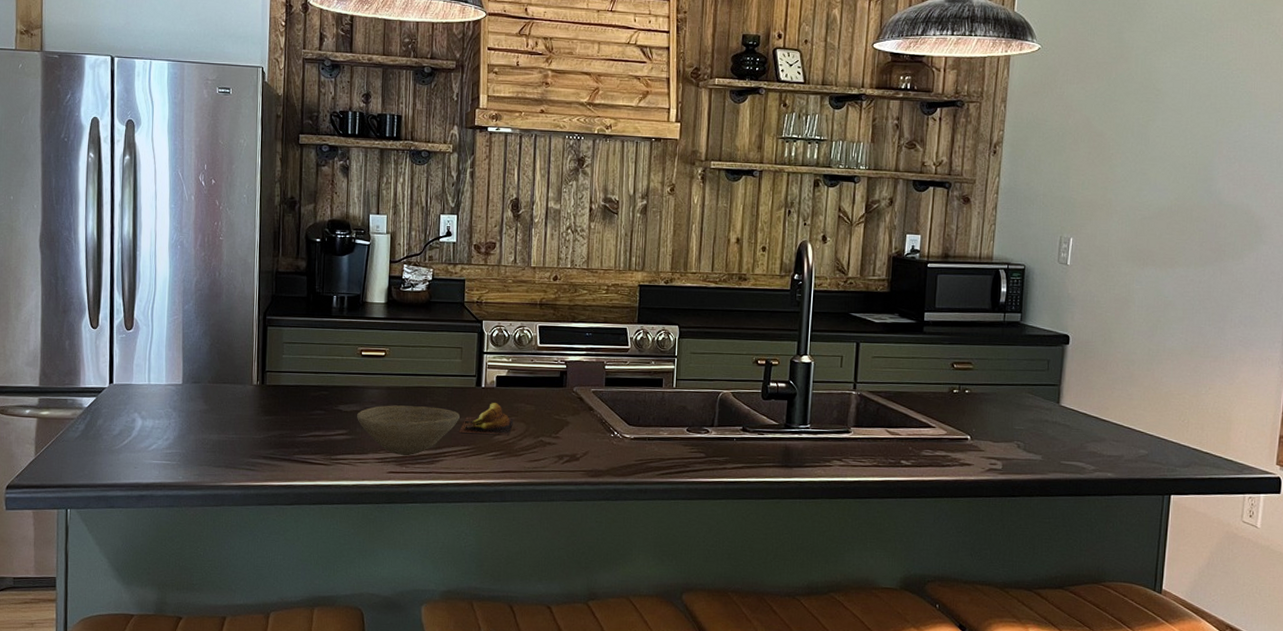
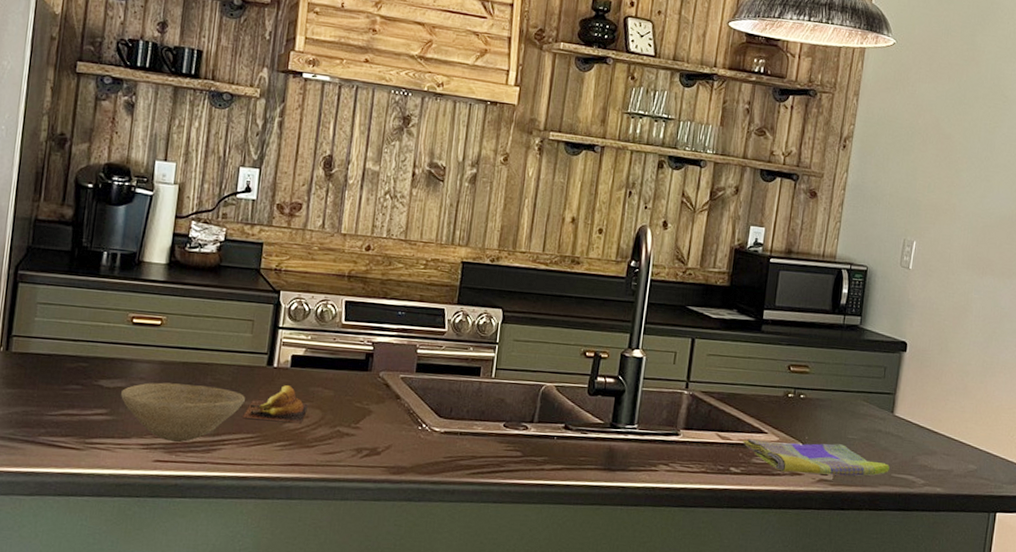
dish towel: none [911,433,1058,465] -> present [742,438,890,476]

